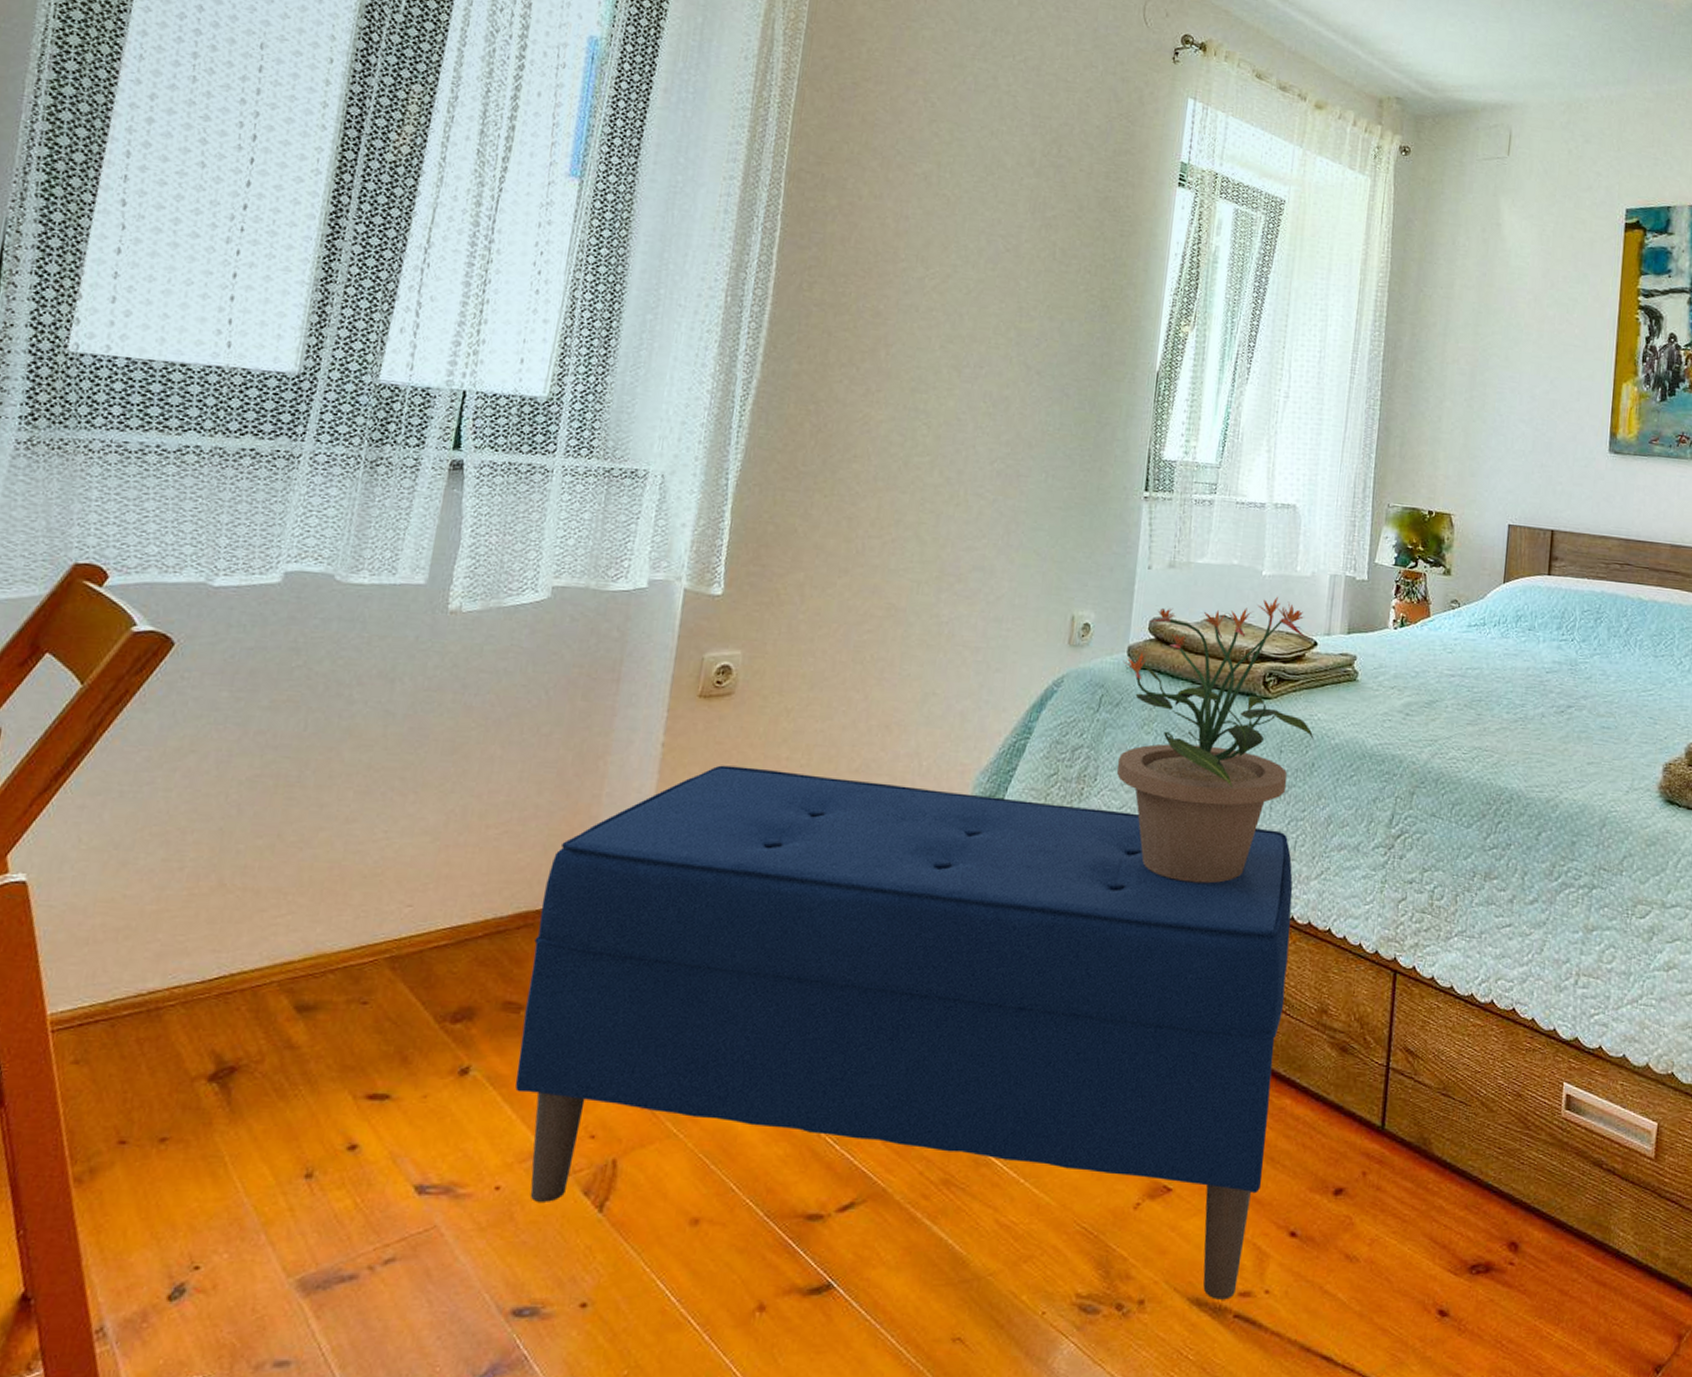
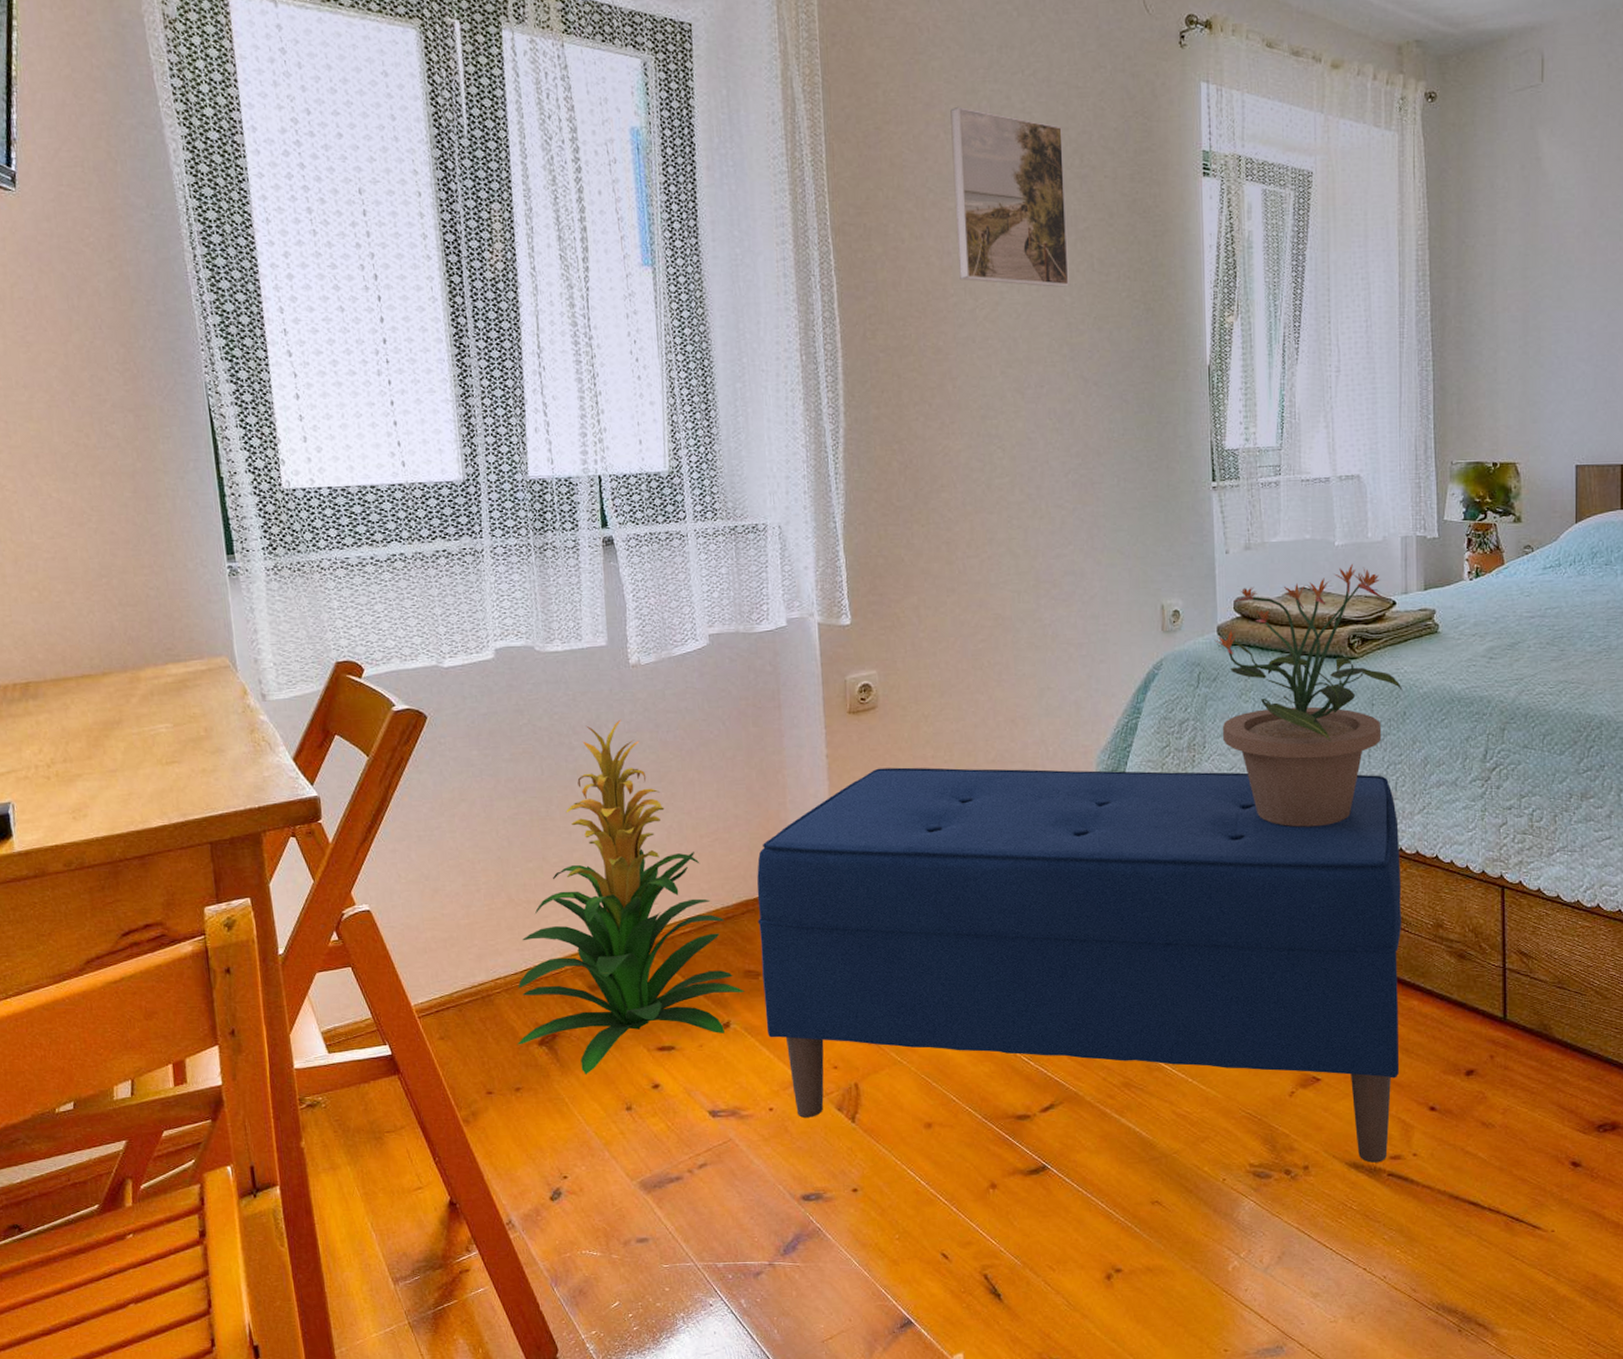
indoor plant: none [178,673,498,1126] -> present [517,719,745,1075]
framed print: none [914,77,1046,271] -> present [950,106,1069,287]

